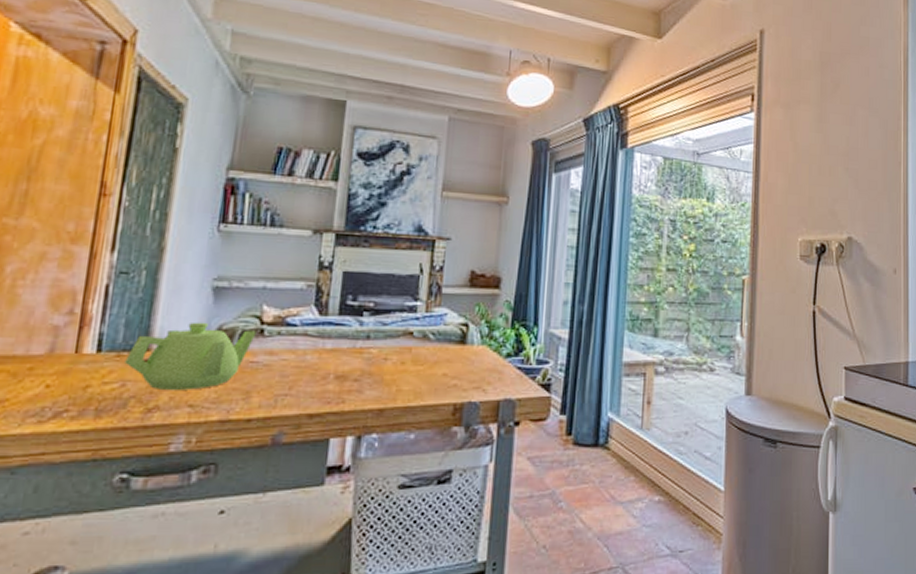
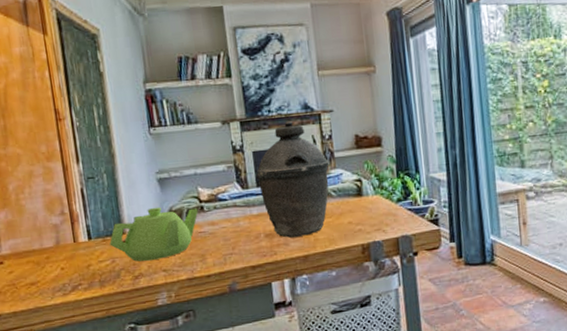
kettle: none [341,241,434,384] -> present [256,120,329,238]

